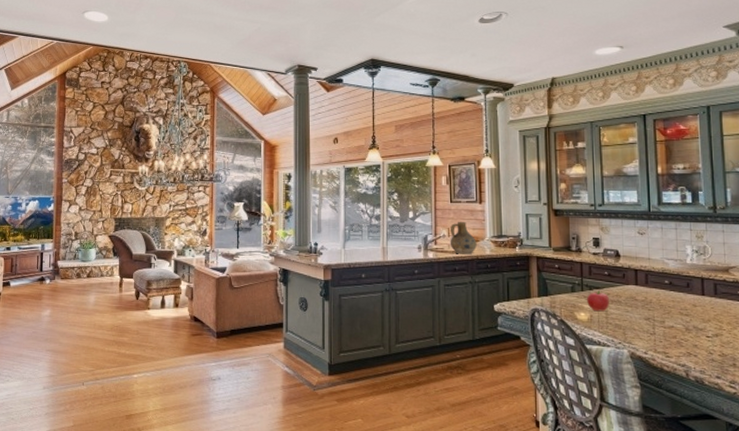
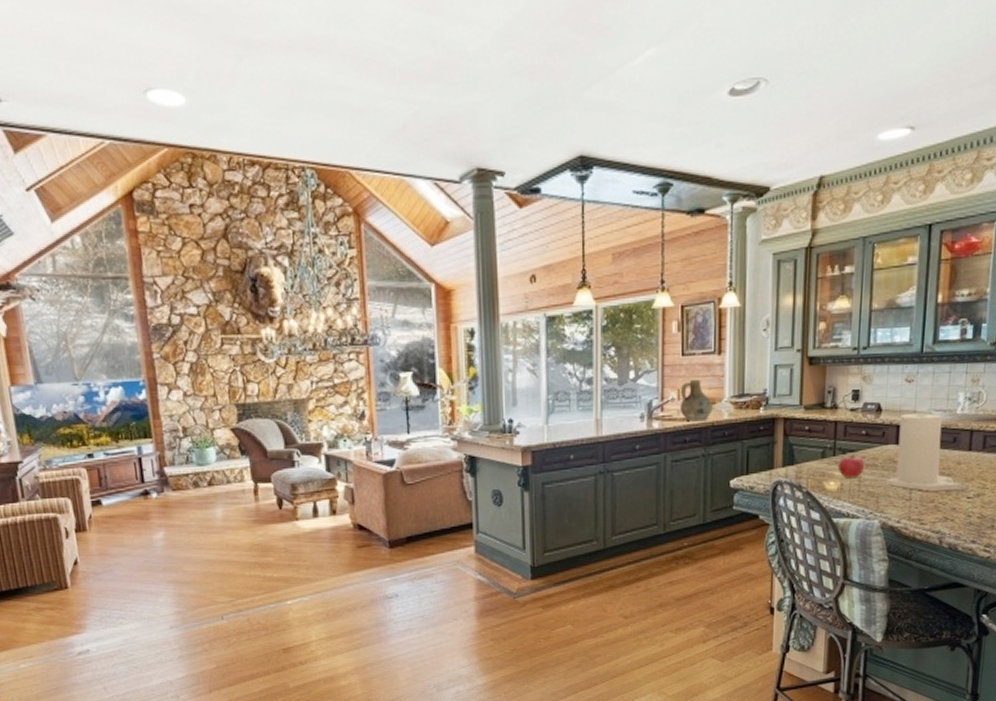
paper towel: none [630,261,703,330] -> present [885,413,964,492]

